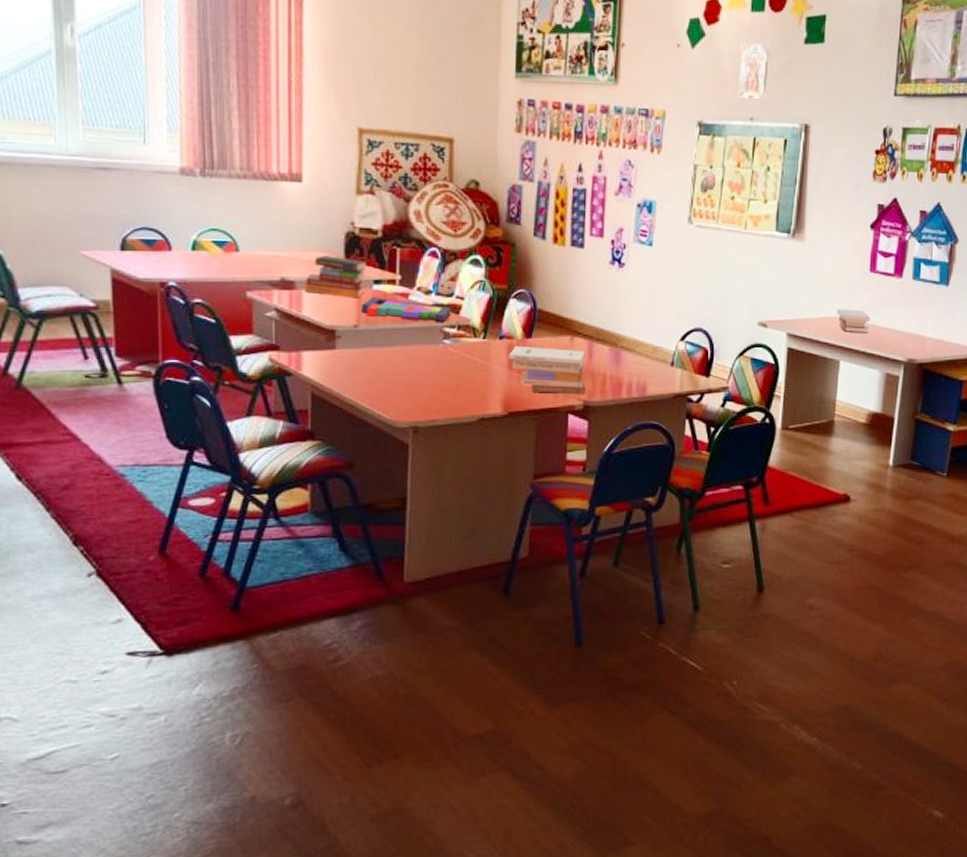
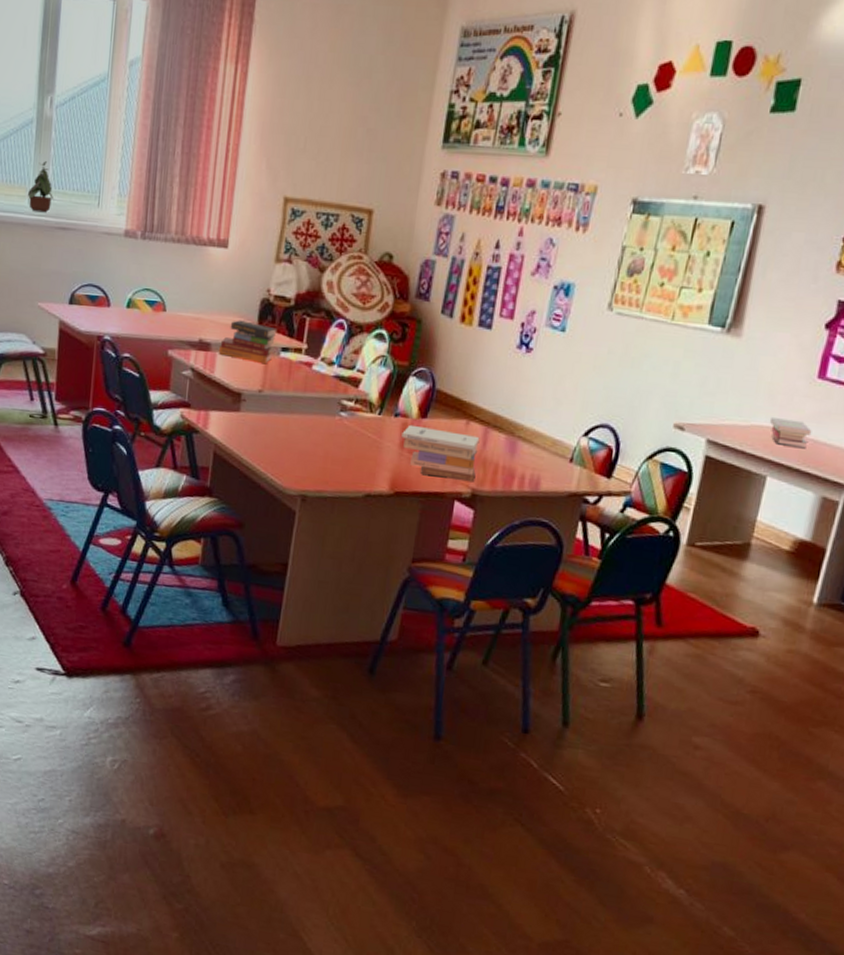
potted plant: none [53,96,89,152] -> present [27,161,54,213]
toy blocks: present [361,297,451,323] -> none [267,364,351,396]

